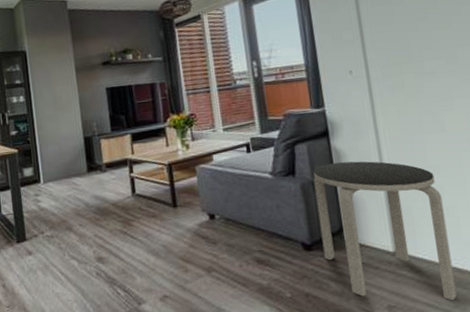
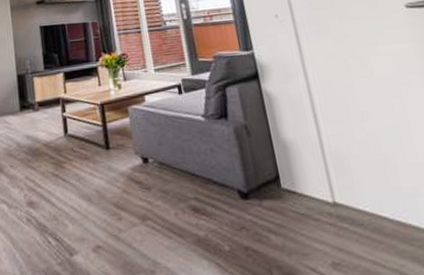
side table: present [313,161,457,301] -> none [245,105,404,259]

